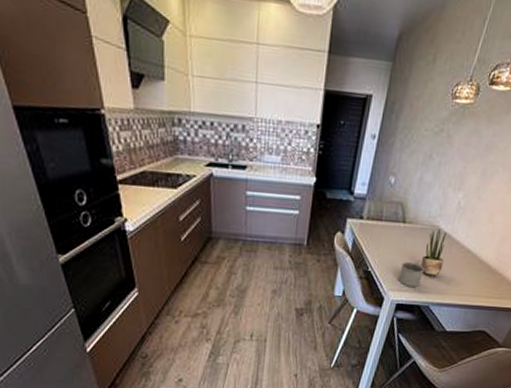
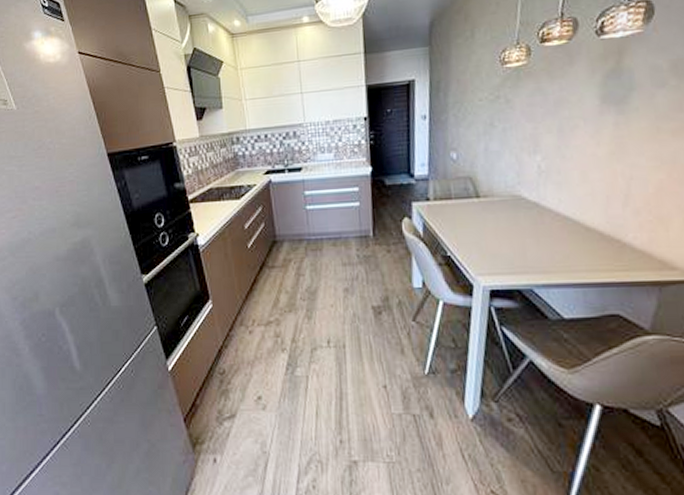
mug: present [398,261,425,287] -> none [485,238,516,268]
potted plant: present [421,229,447,276] -> none [509,198,538,252]

